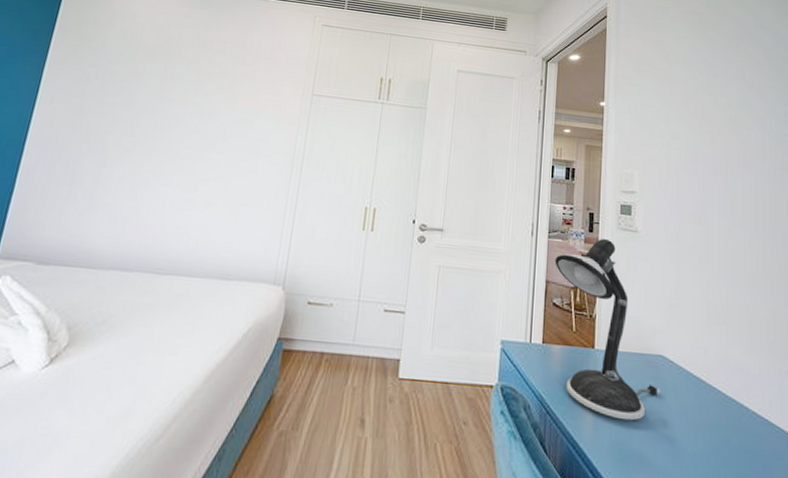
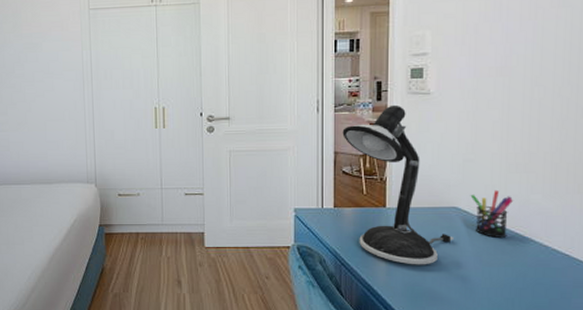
pen holder: none [675,340,716,395] -> present [470,190,514,238]

